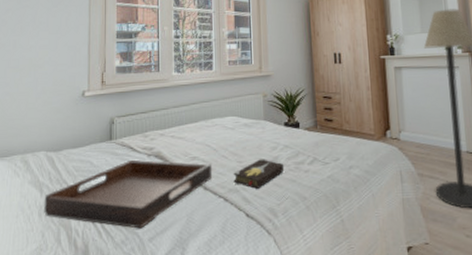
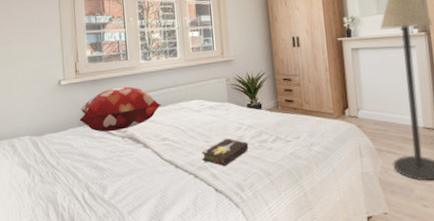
serving tray: present [44,160,213,229] -> none [32,142,183,204]
decorative pillow: none [102,100,192,149] -> present [79,86,161,132]

